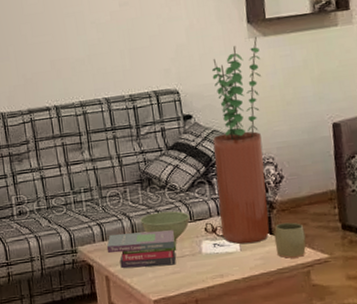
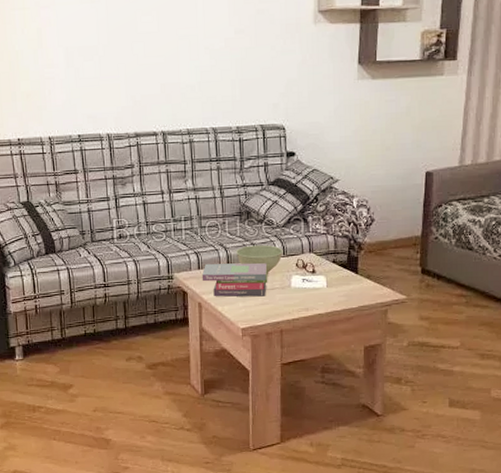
vase: present [211,36,270,244] -> none [311,78,367,281]
mug: present [274,222,307,258] -> none [359,263,388,297]

